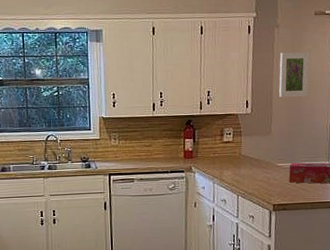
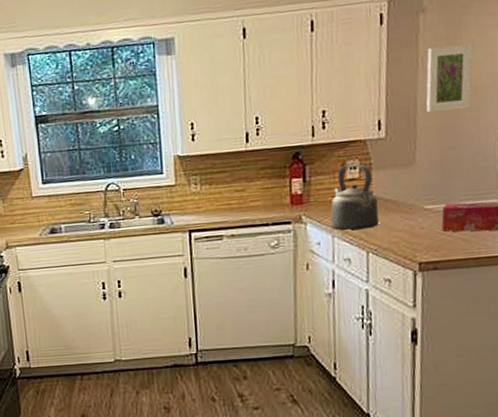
kettle: none [212,131,246,179] -> present [330,164,379,230]

